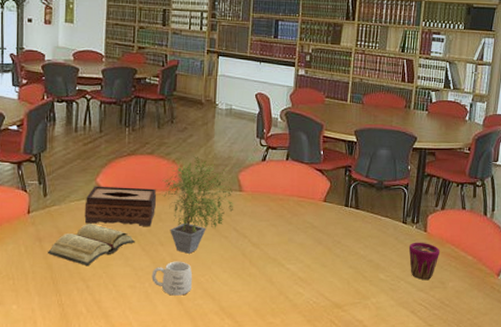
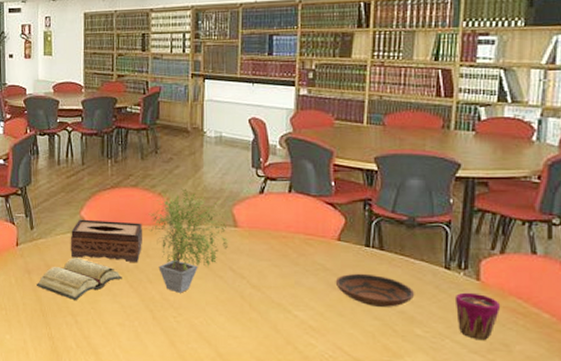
mug: present [151,261,193,296] -> none [141,300,186,338]
bowl: none [320,229,381,257] -> present [335,273,415,307]

